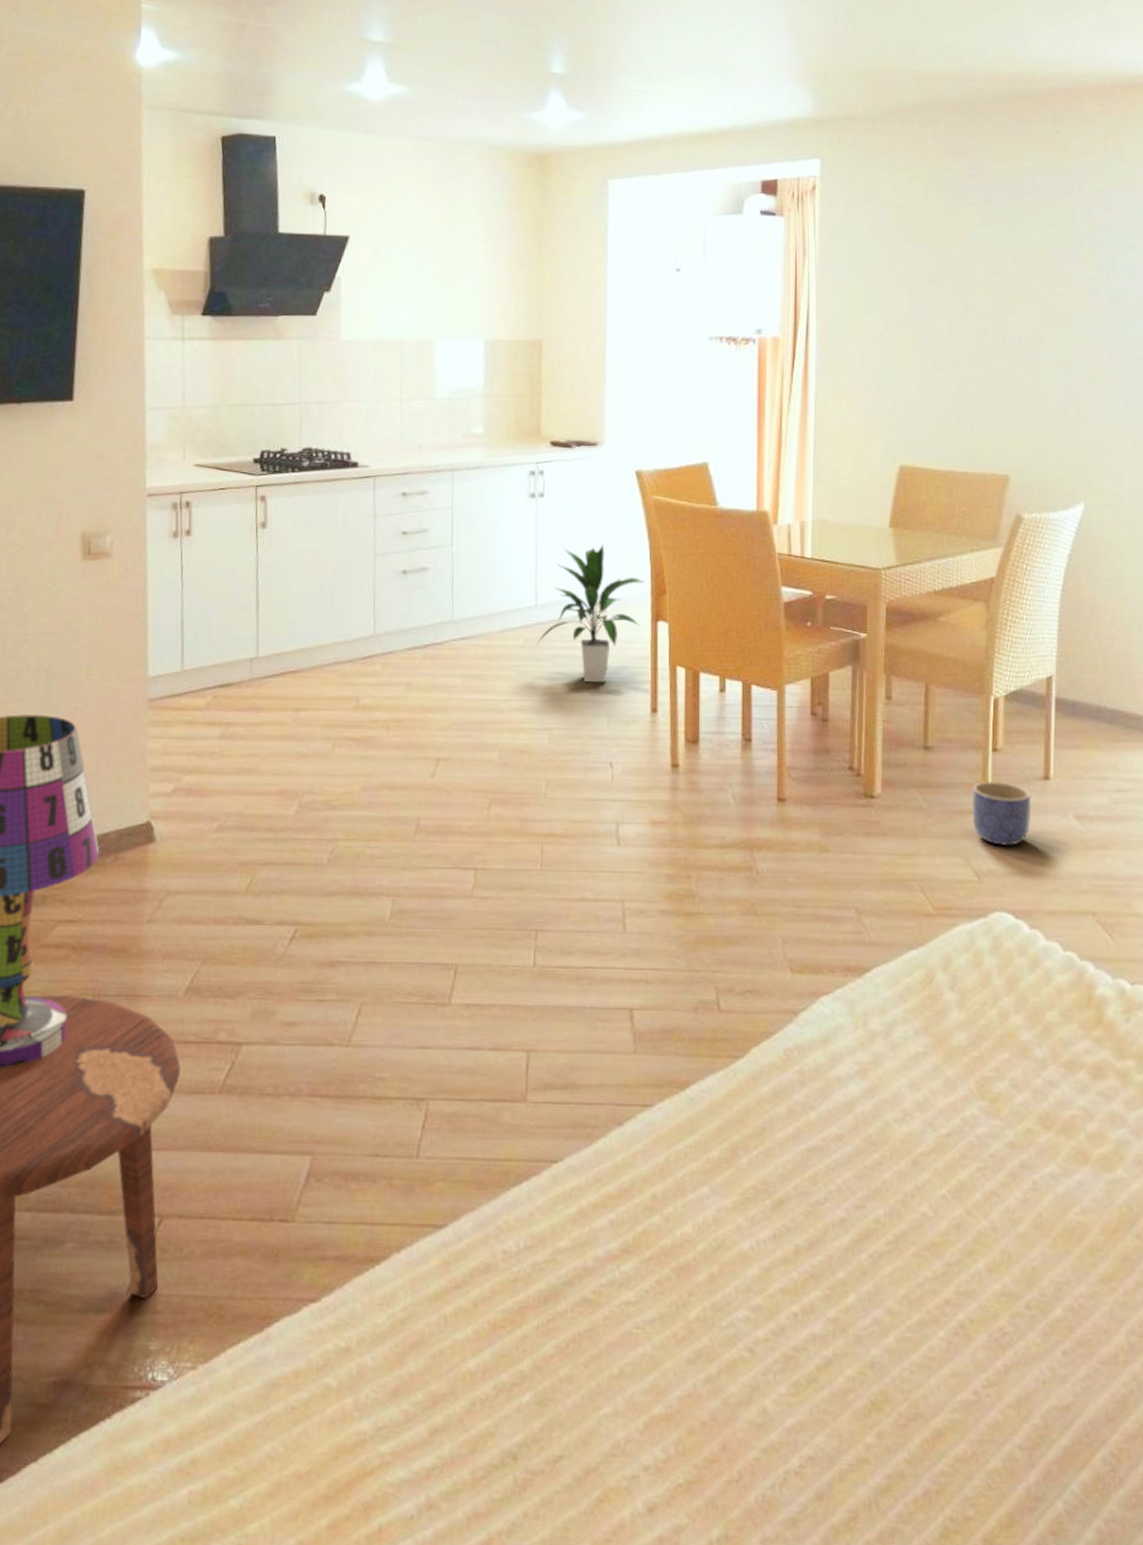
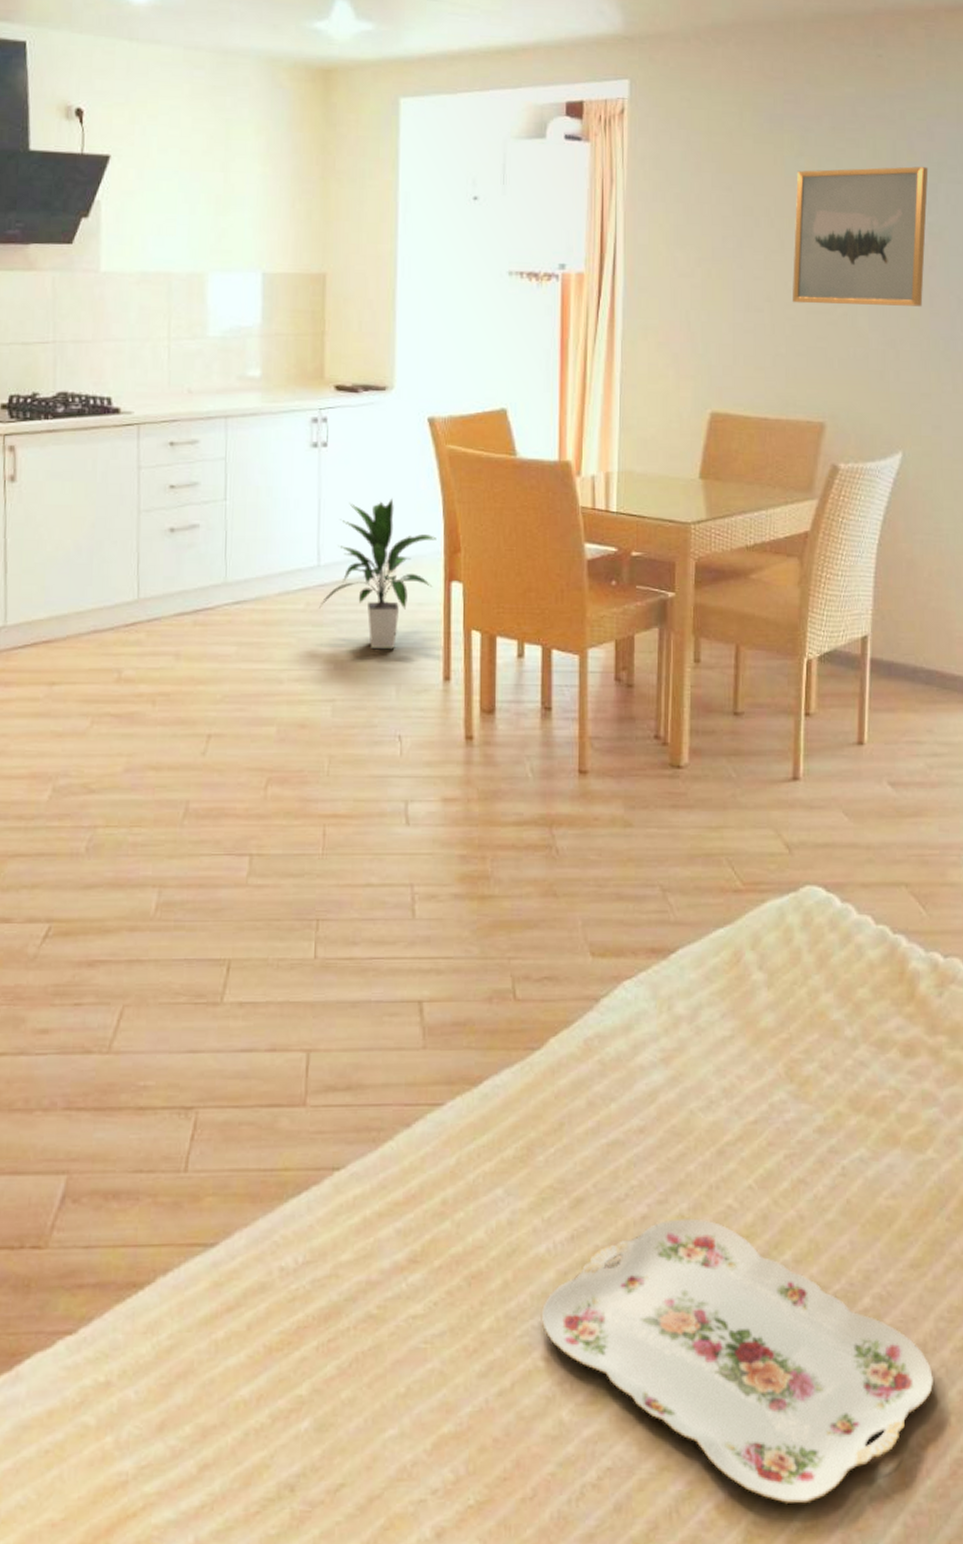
serving tray: none [745,1223,1126,1504] -> present [541,1218,934,1504]
planter: present [971,782,1032,846] -> none [783,748,845,815]
wall art: none [976,234,1107,366] -> present [793,166,929,306]

